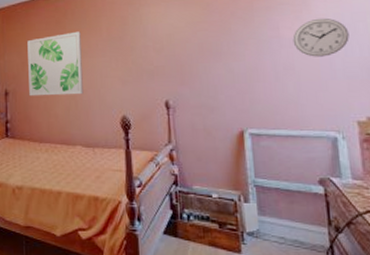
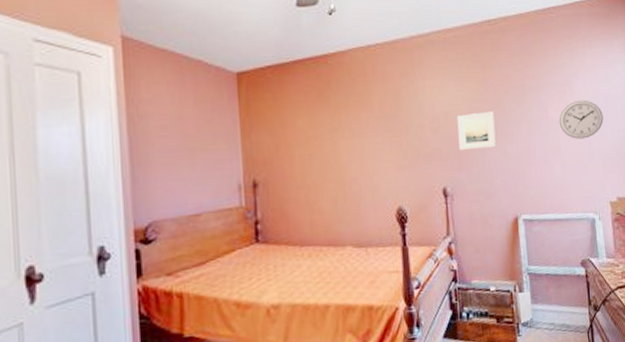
wall art: present [27,31,83,97] -> none [281,105,353,188]
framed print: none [180,32,221,68] -> present [457,111,496,151]

